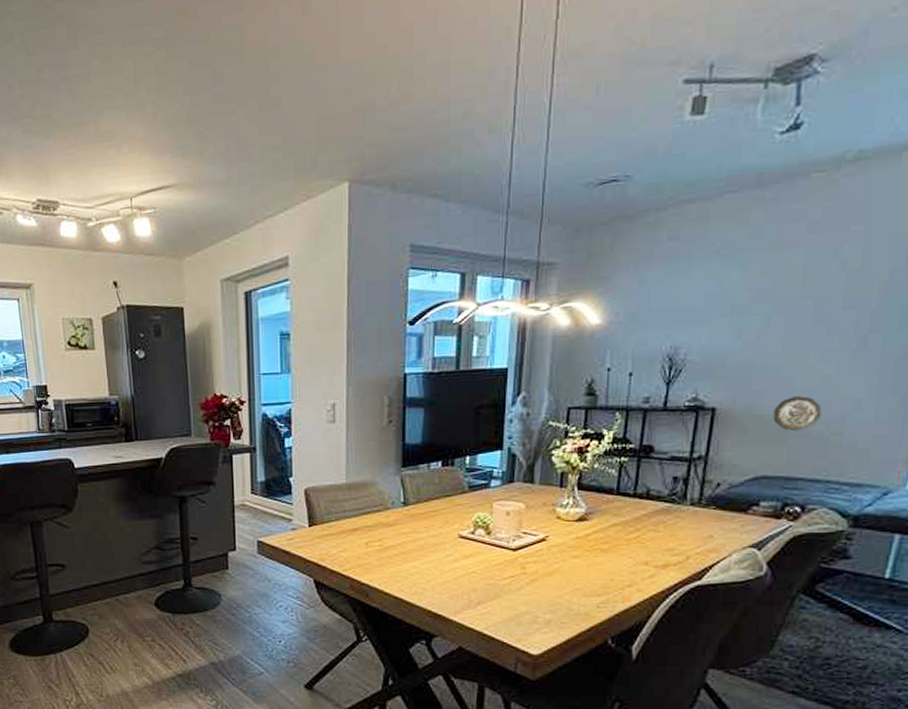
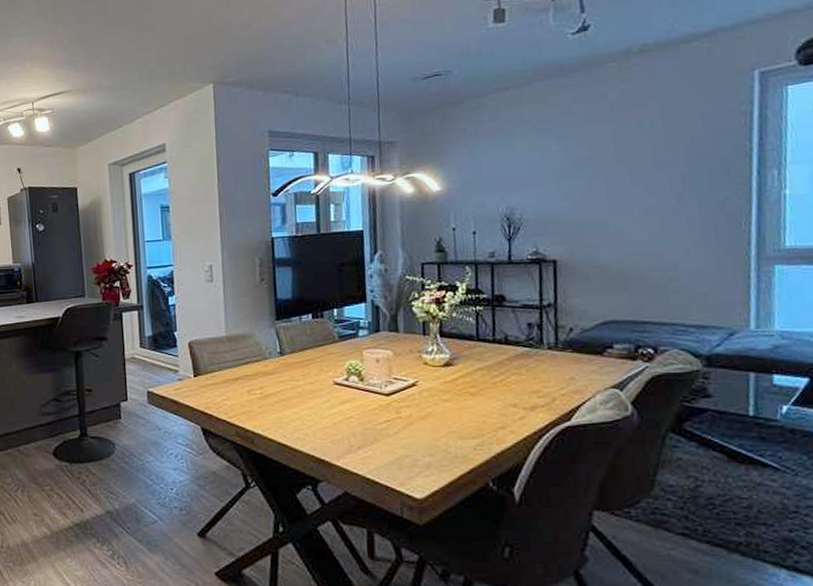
decorative plate: present [773,396,822,432] -> none [610,247,655,279]

